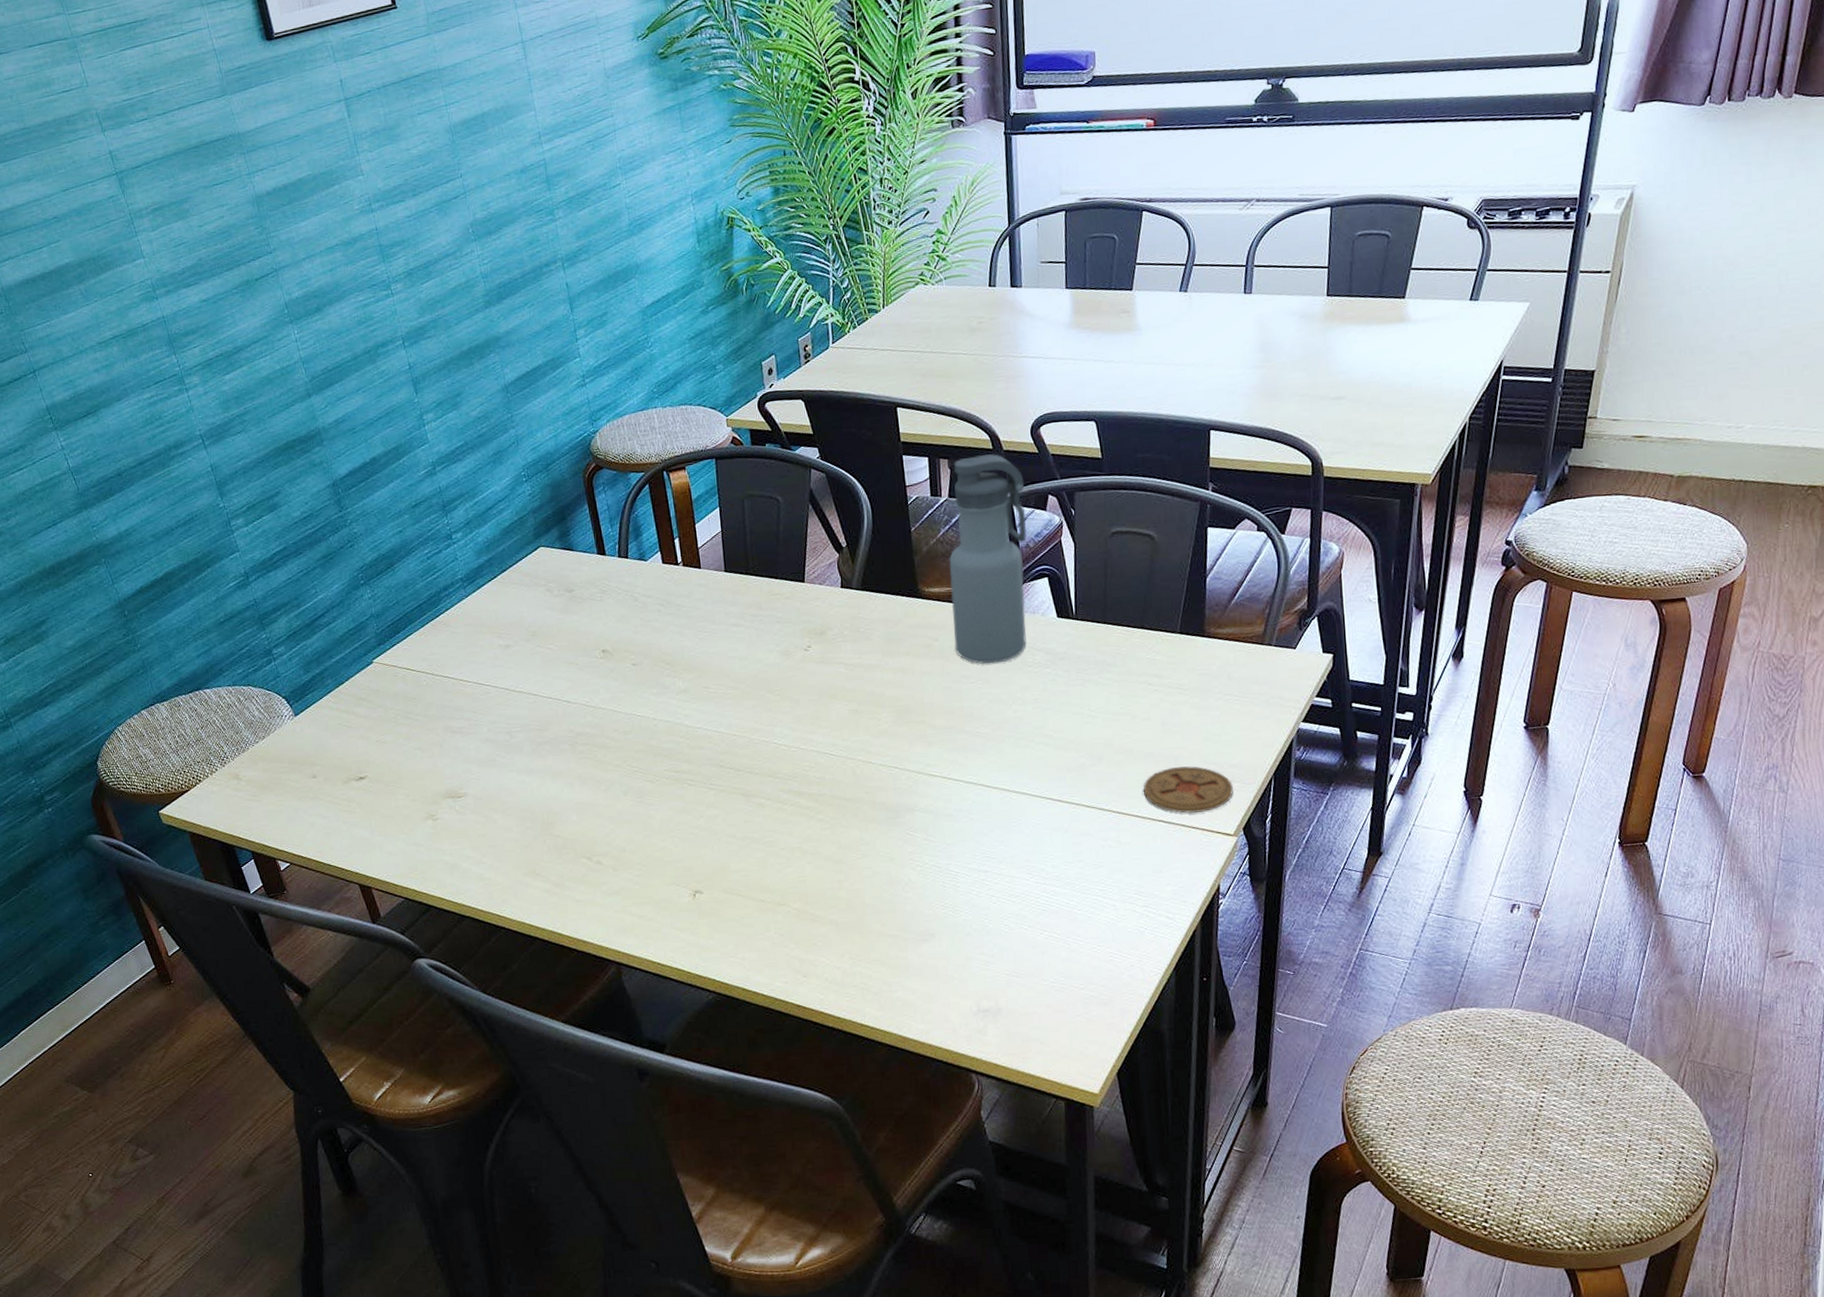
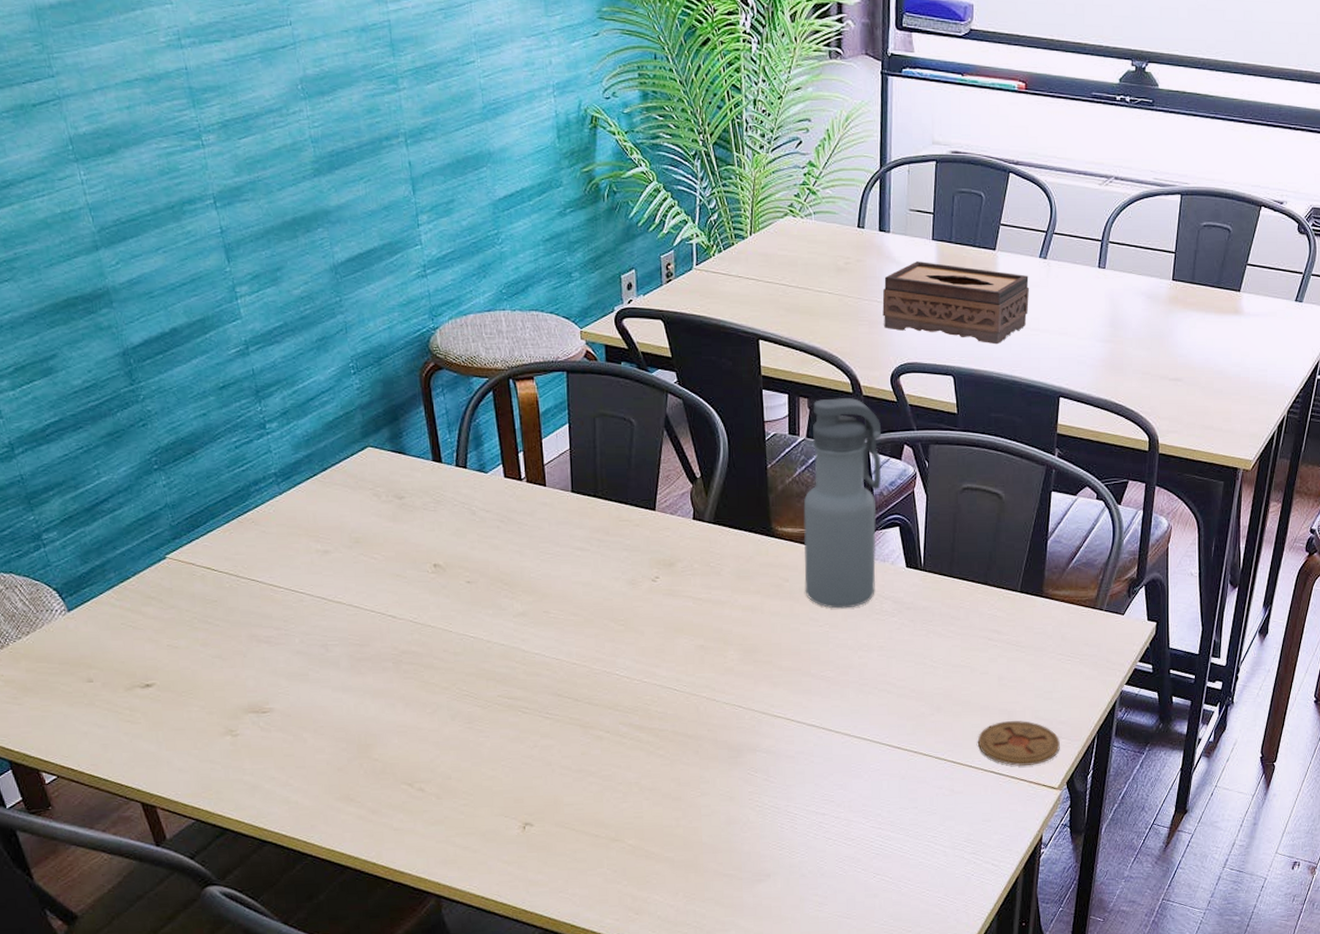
tissue box: none [1018,310,1171,385] -> present [882,261,1030,345]

